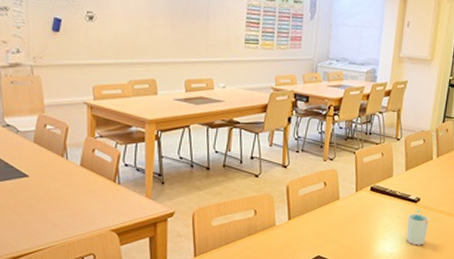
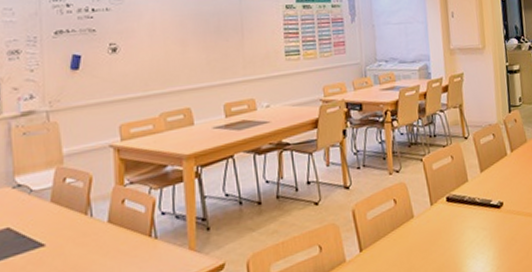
cup: present [406,209,429,246] -> none [494,215,520,261]

